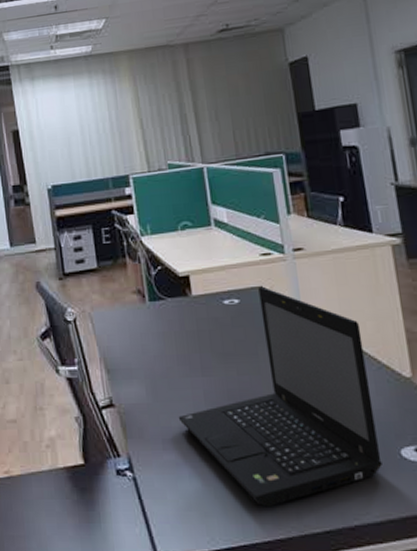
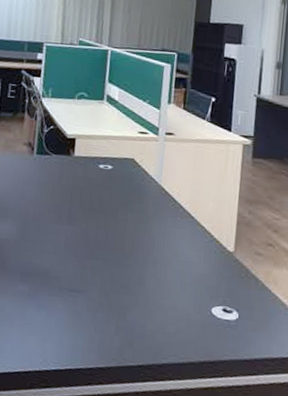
laptop: present [178,286,382,507] -> none [39,158,204,340]

